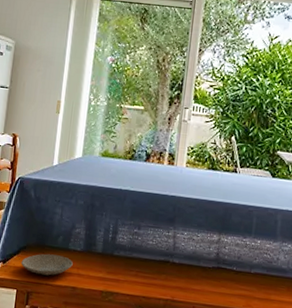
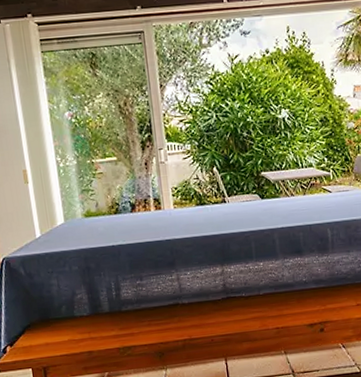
plate: present [21,253,73,276] -> none [29,324,83,349]

